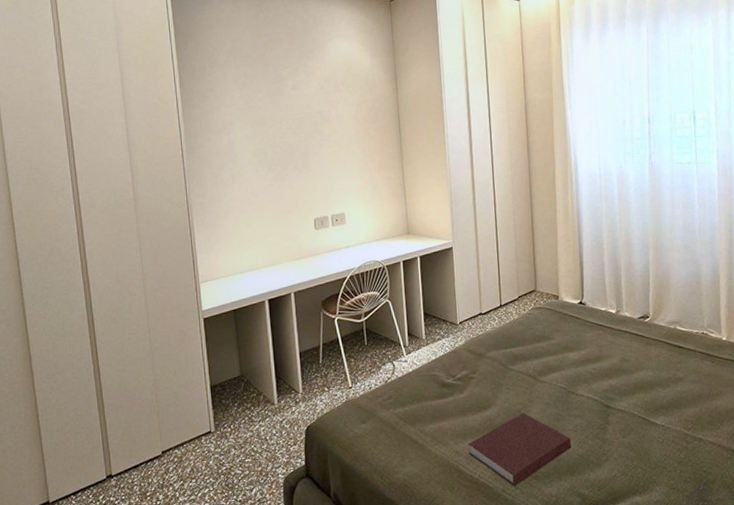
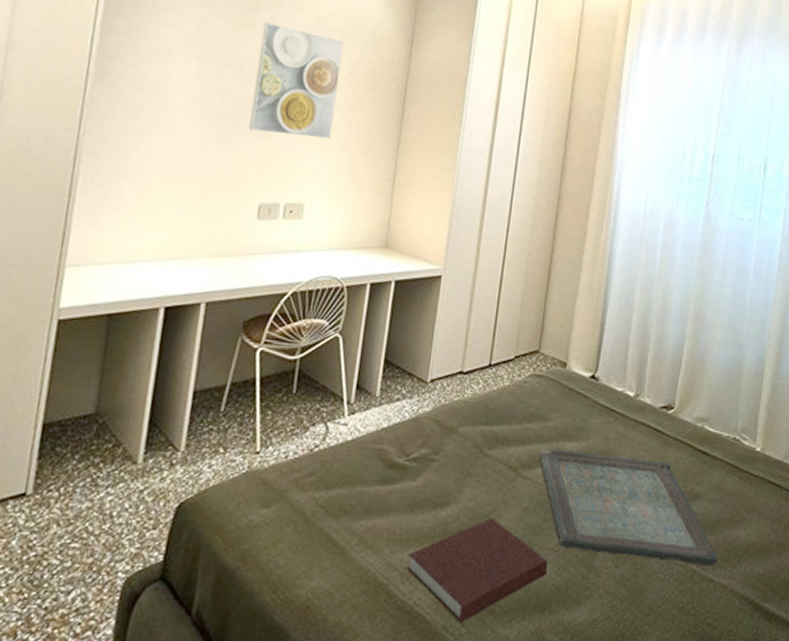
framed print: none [289,88,353,169] -> present [248,22,344,138]
serving tray: none [549,357,704,430] -> present [538,448,718,566]

